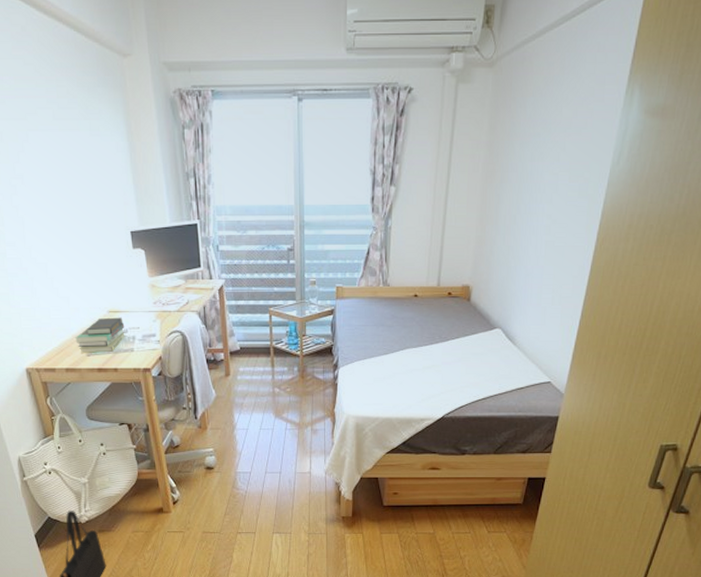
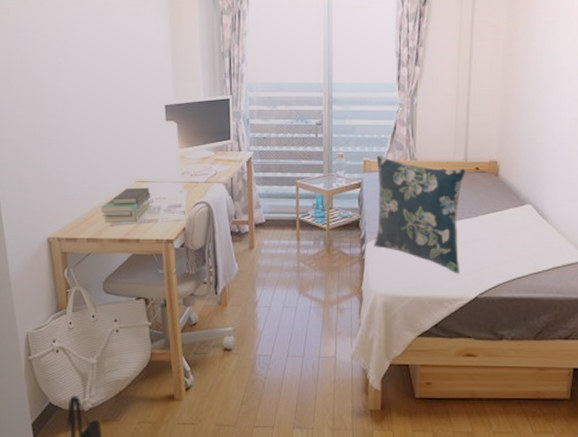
pillow: none [346,282,439,396] -> present [374,155,466,274]

